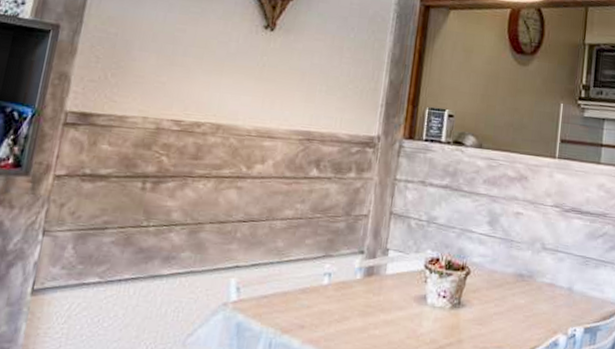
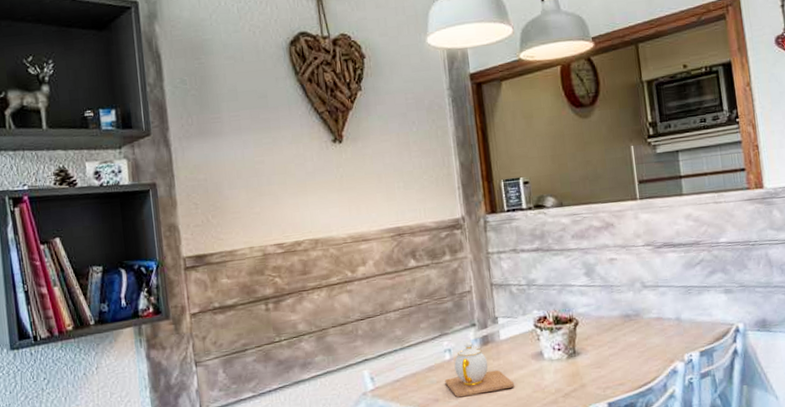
teapot: none [316,270,390,330] -> present [445,342,515,398]

